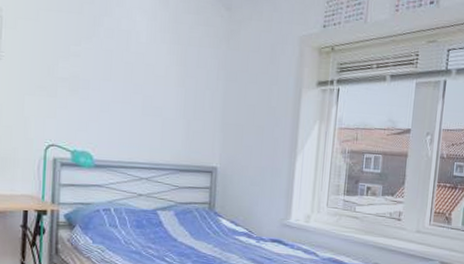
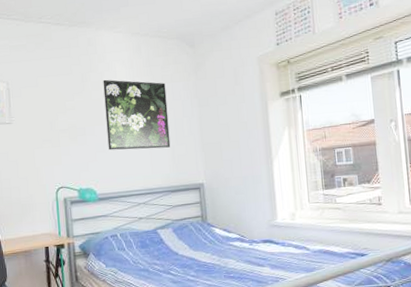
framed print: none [114,28,192,121] -> present [103,79,171,151]

